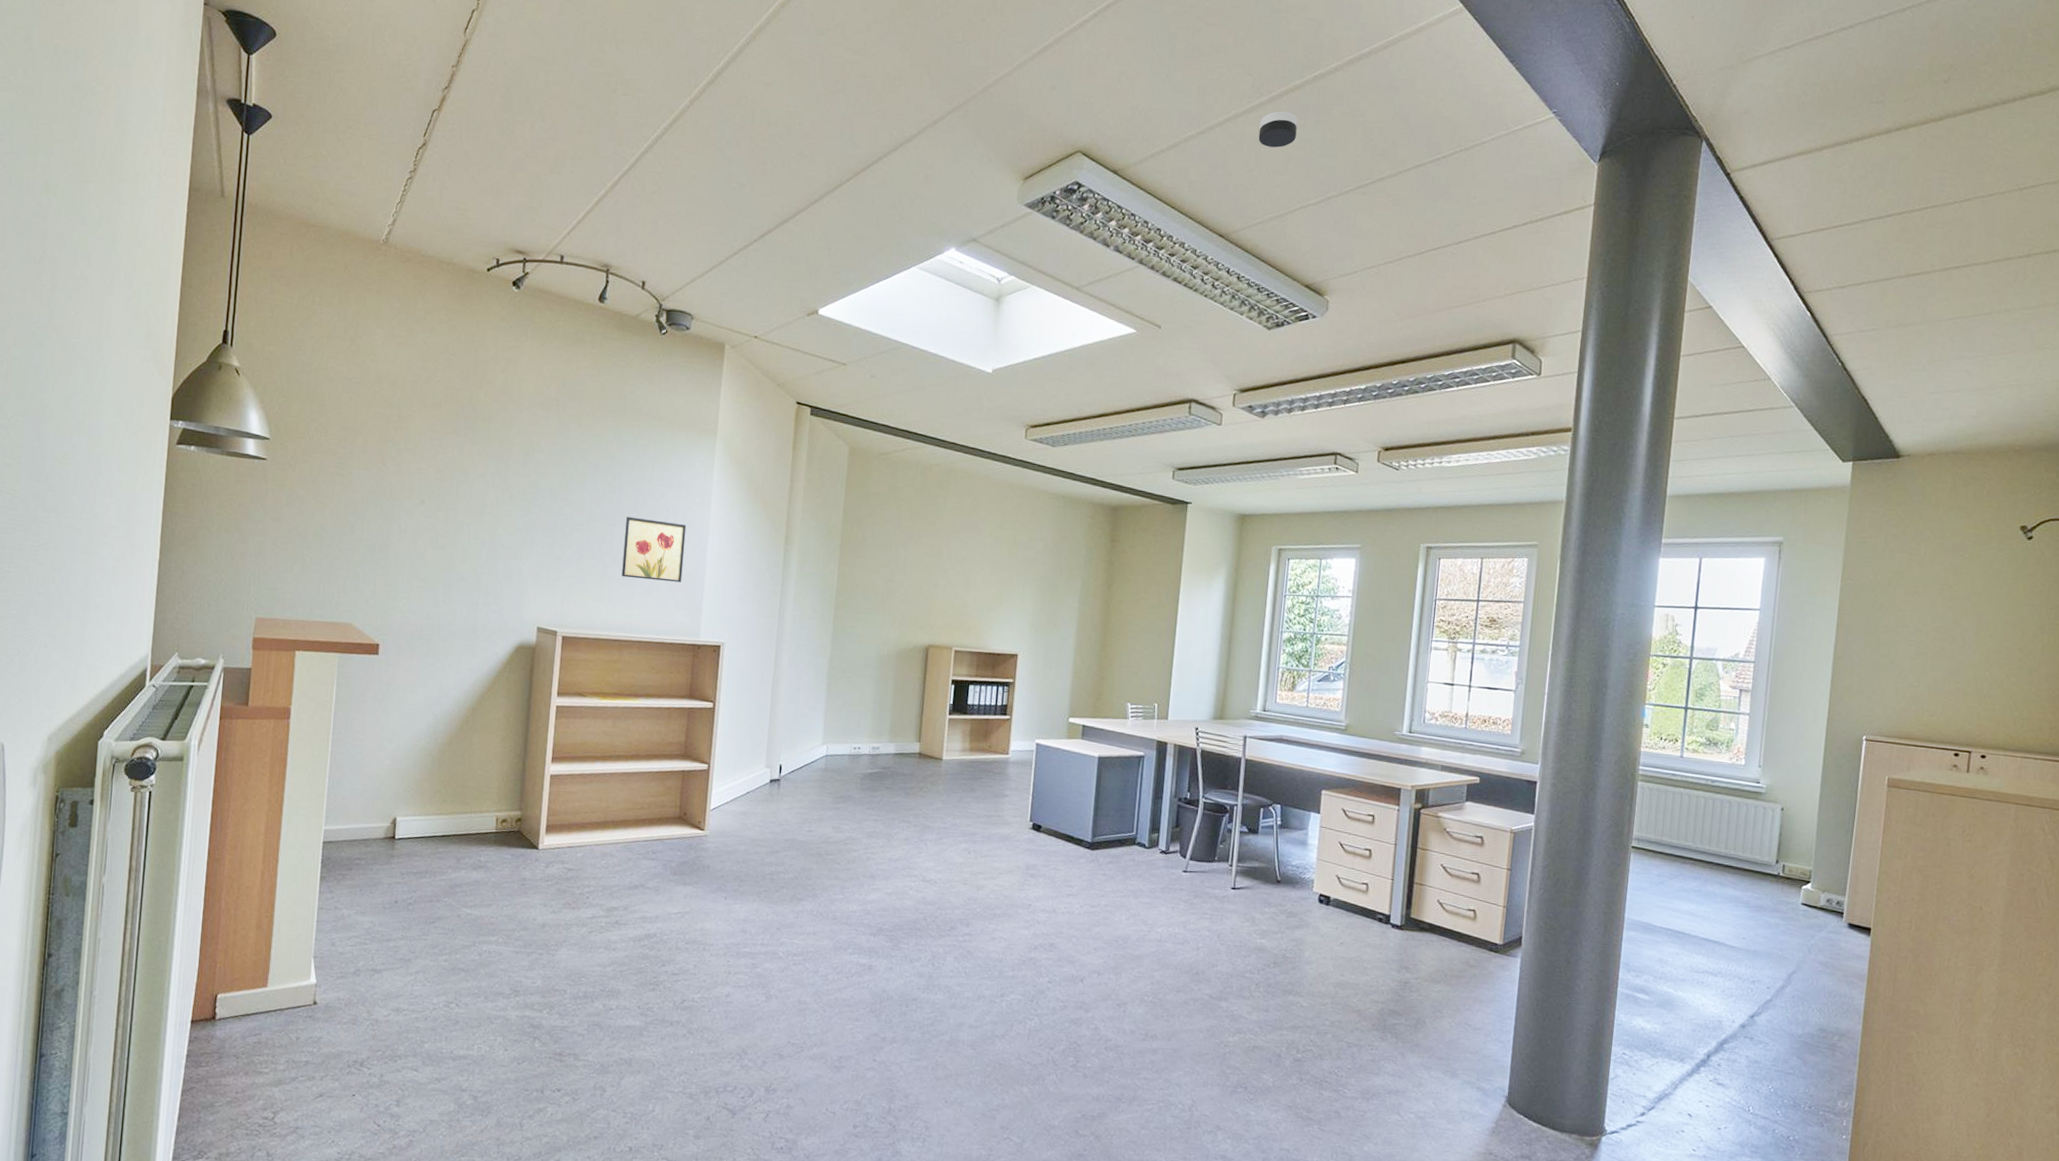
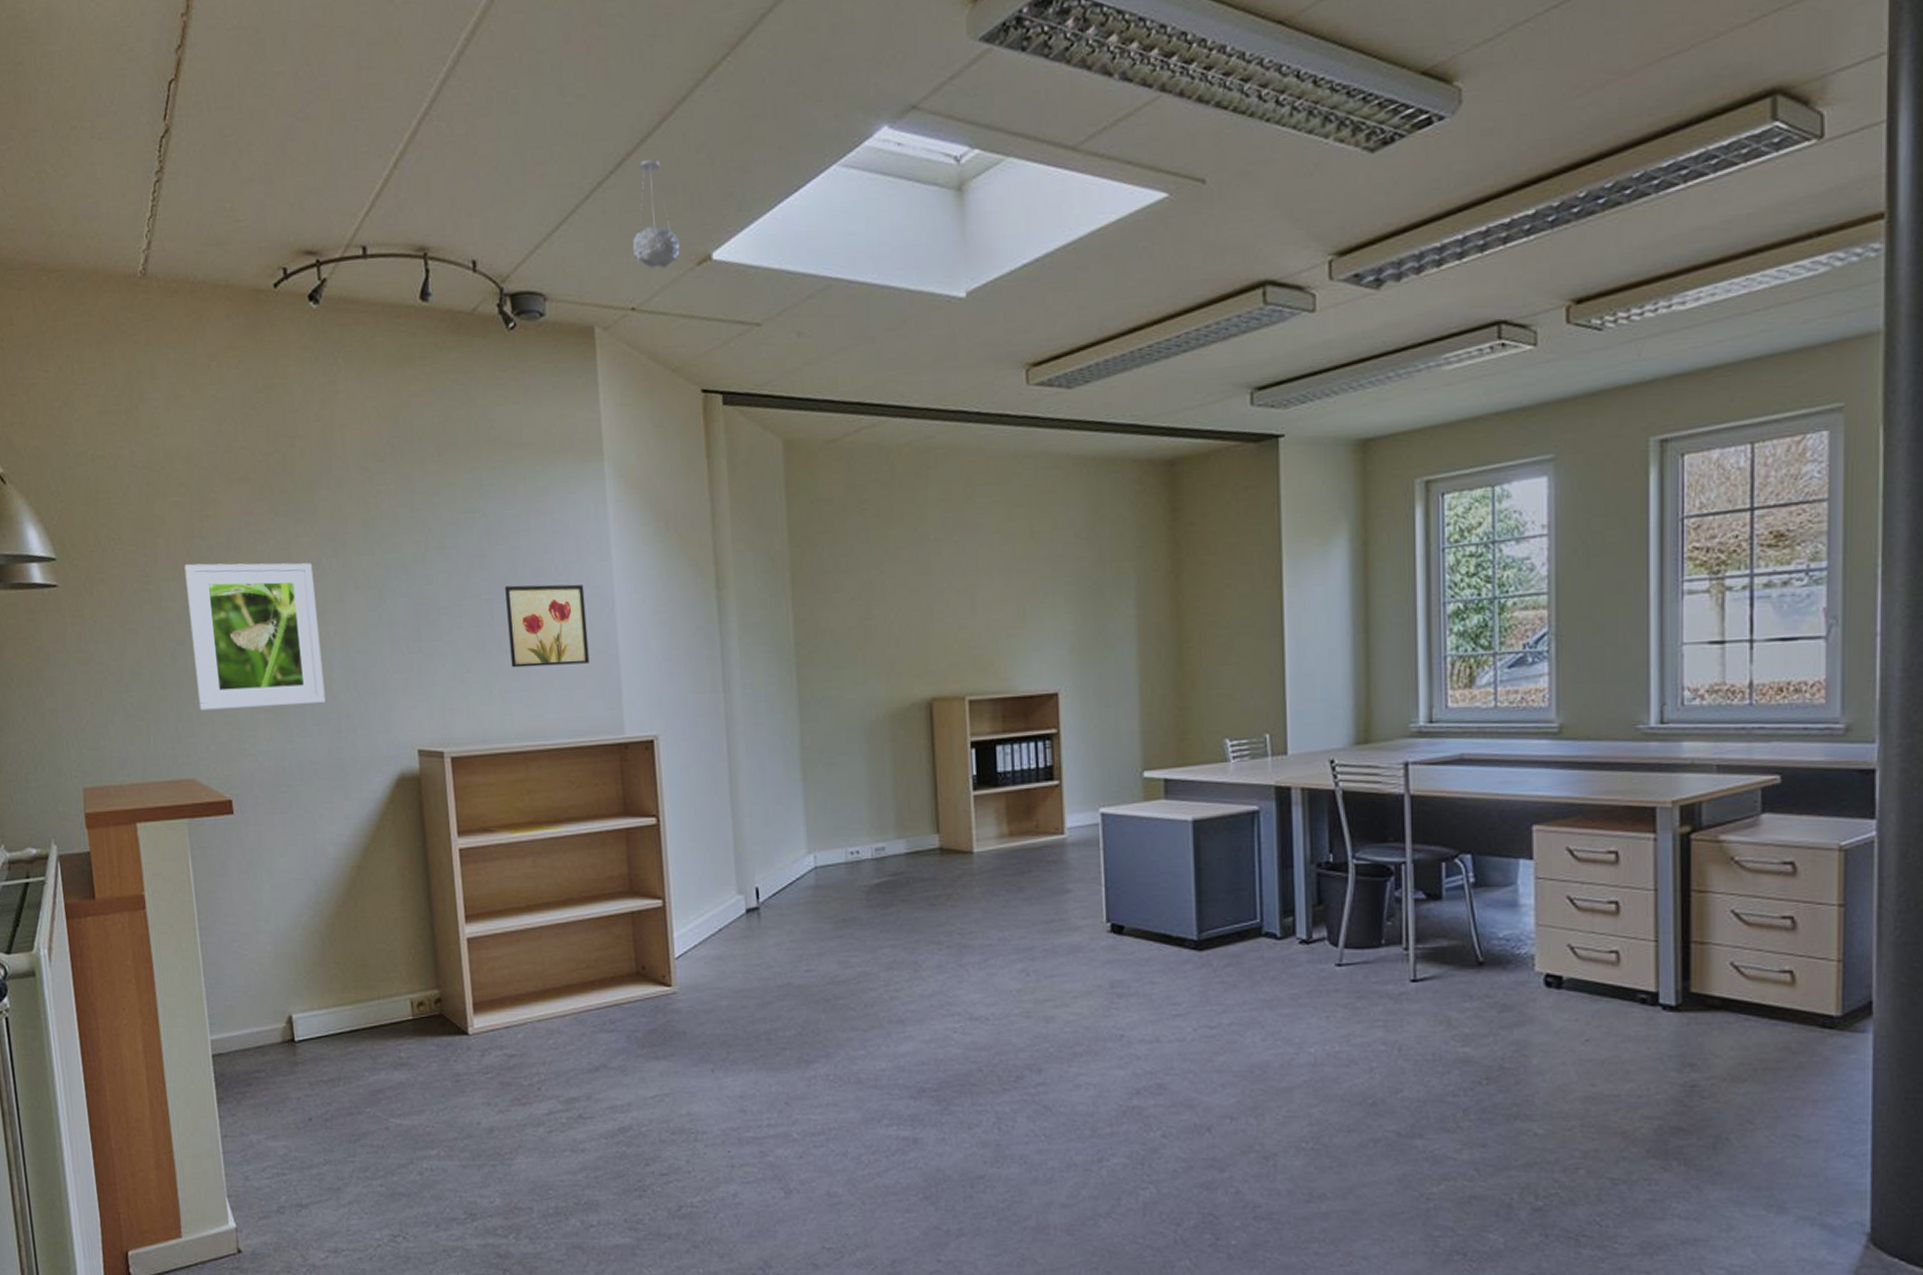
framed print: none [366,460,478,582] -> present [184,563,326,711]
pendant light: none [762,236,797,314] -> present [632,159,680,269]

